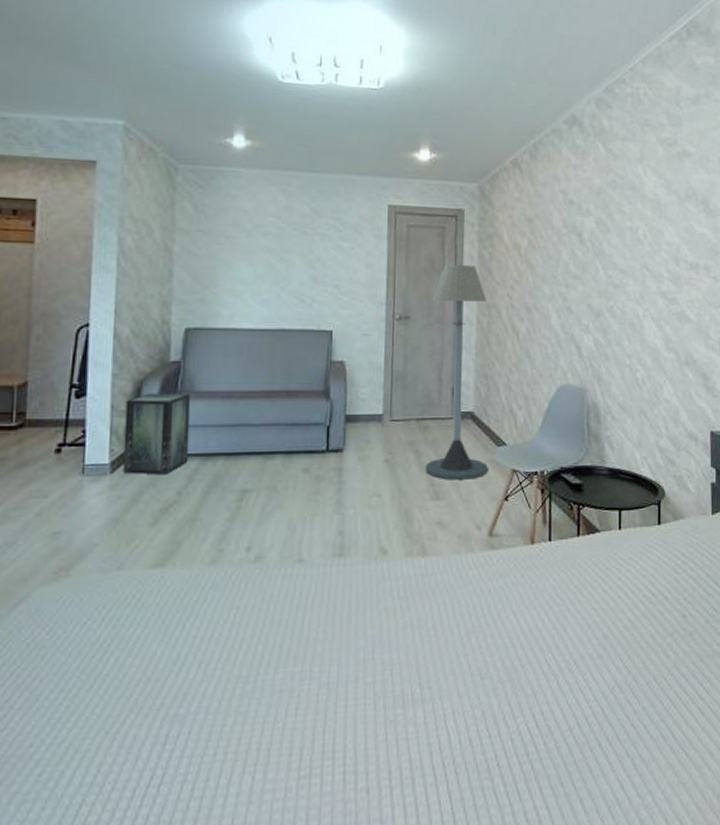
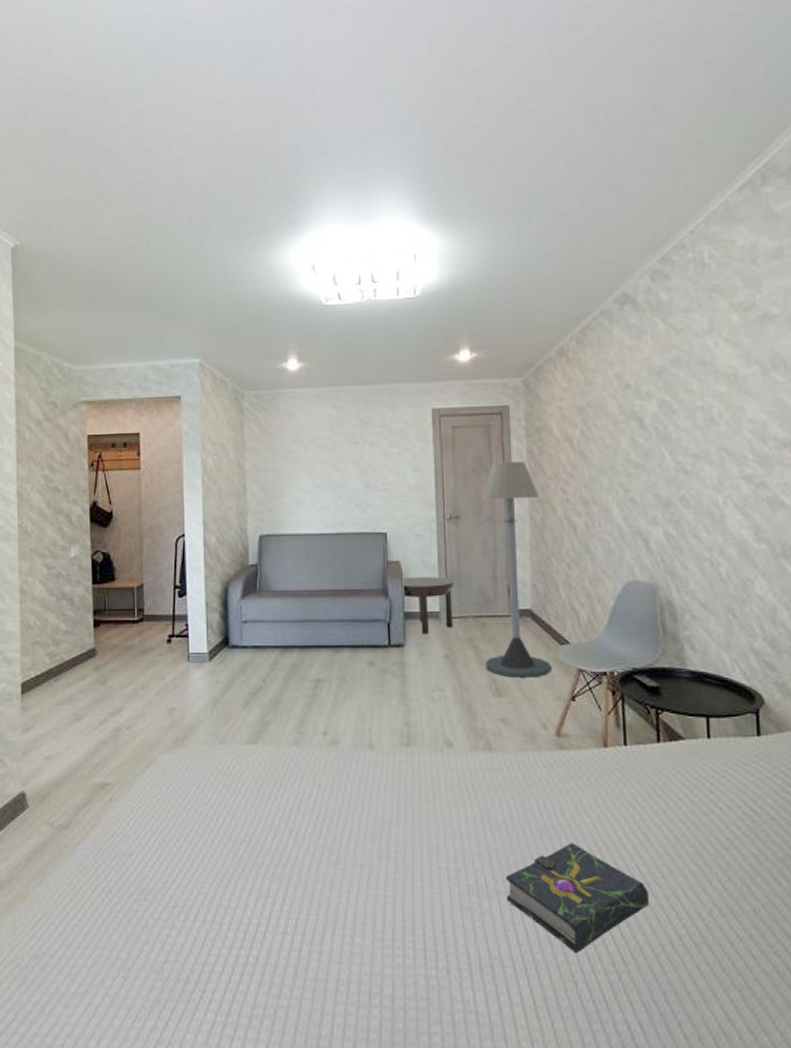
storage box: present [122,393,191,475] -> none [217,592,270,664]
side table: none [345,378,400,438] -> present [401,577,454,635]
book: none [431,640,562,750] -> present [505,842,649,954]

